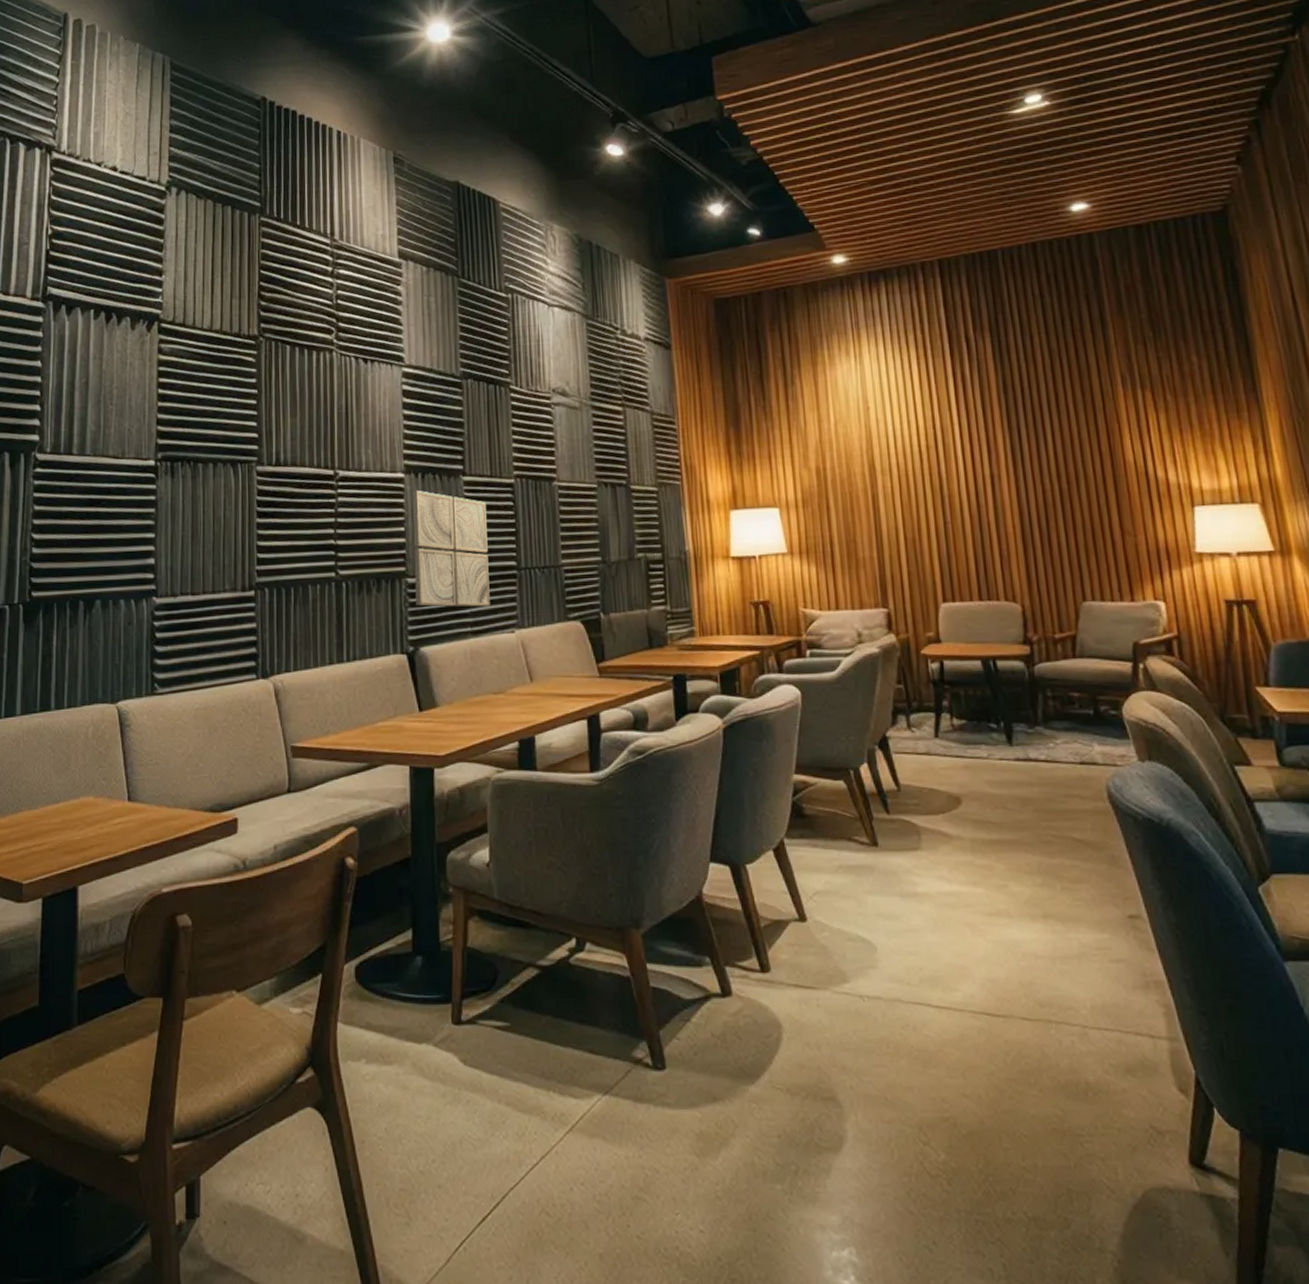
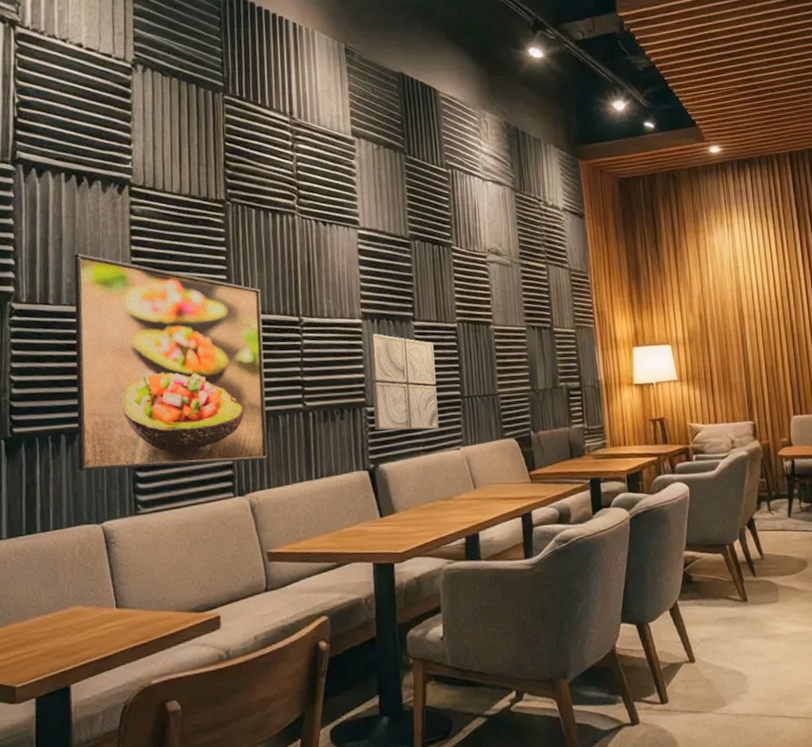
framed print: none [95,398,296,643] -> present [73,253,268,471]

